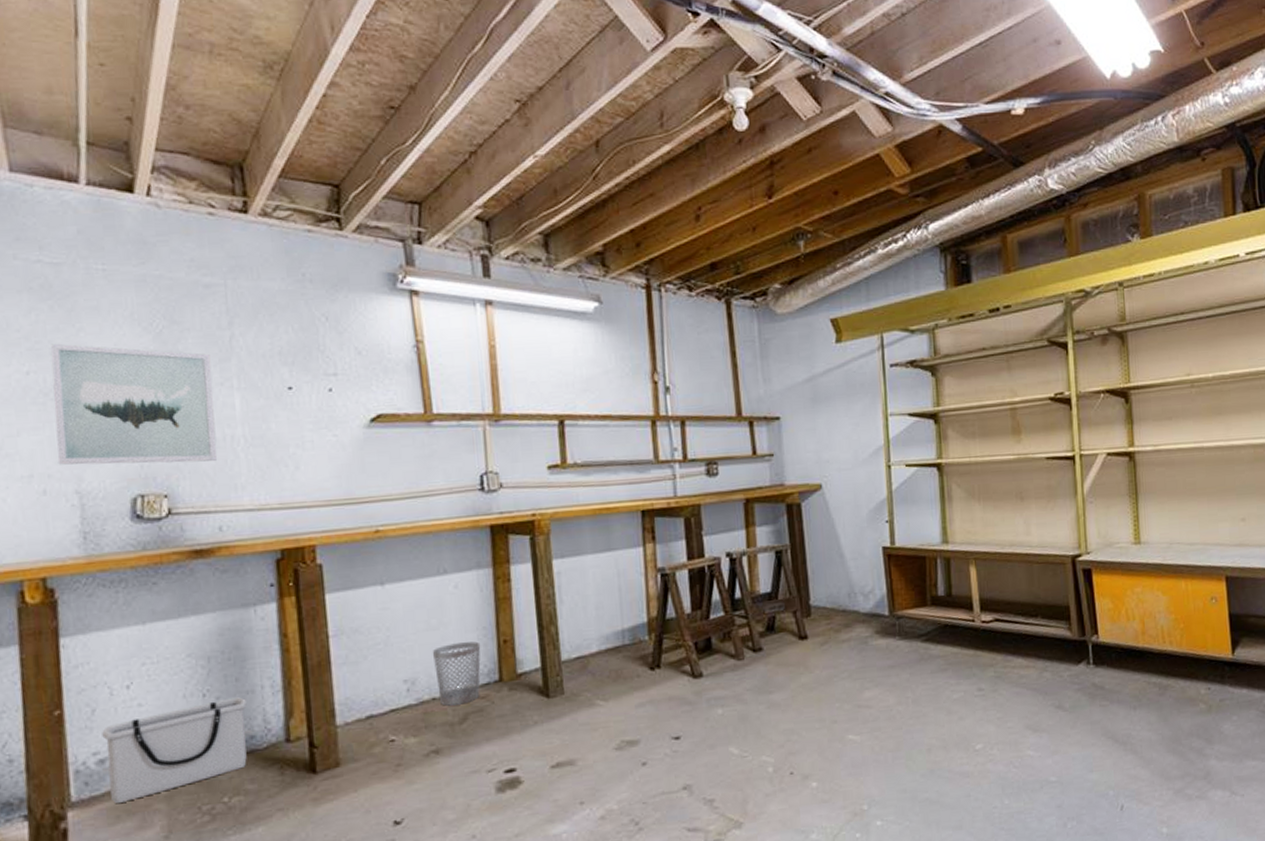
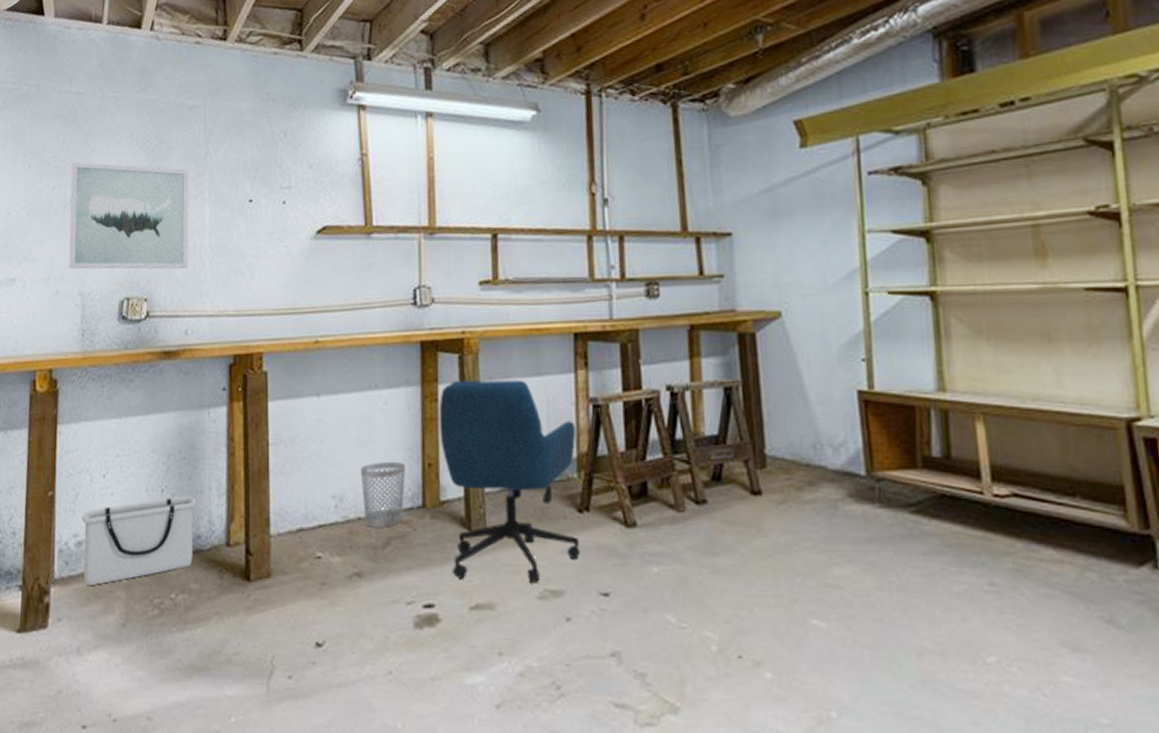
office chair: none [512,556,653,742] -> present [439,380,581,584]

